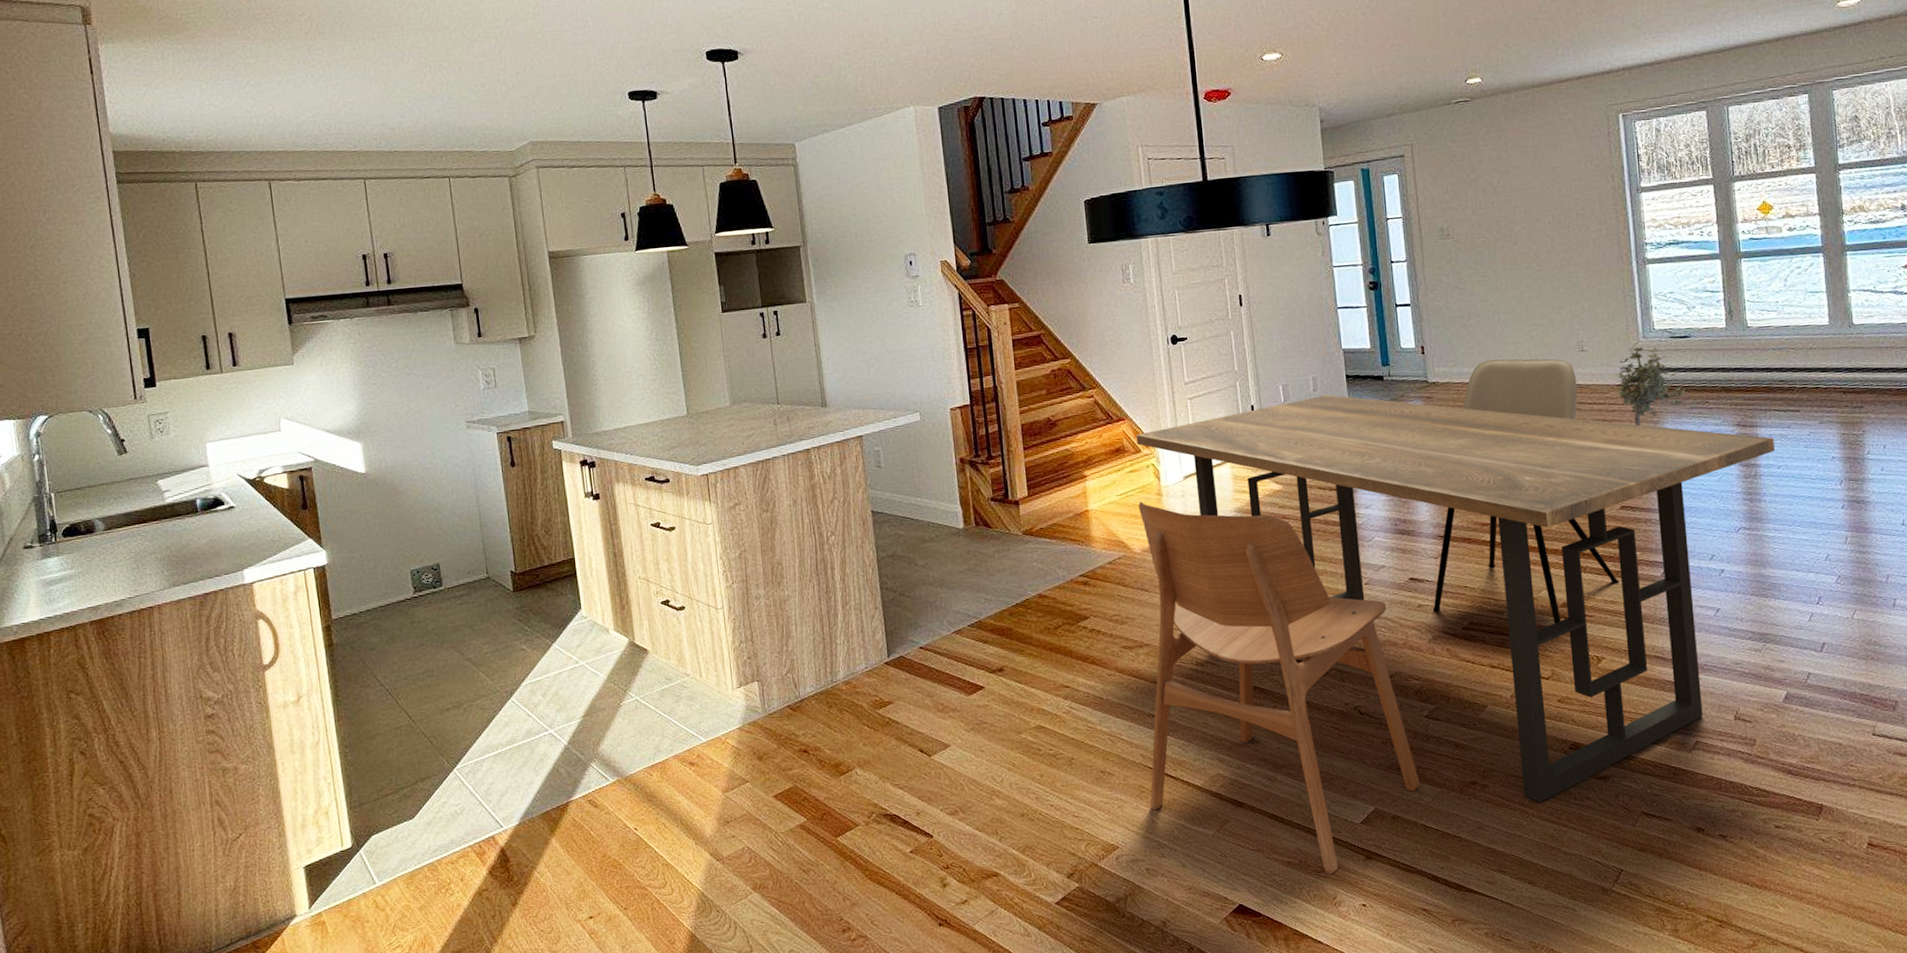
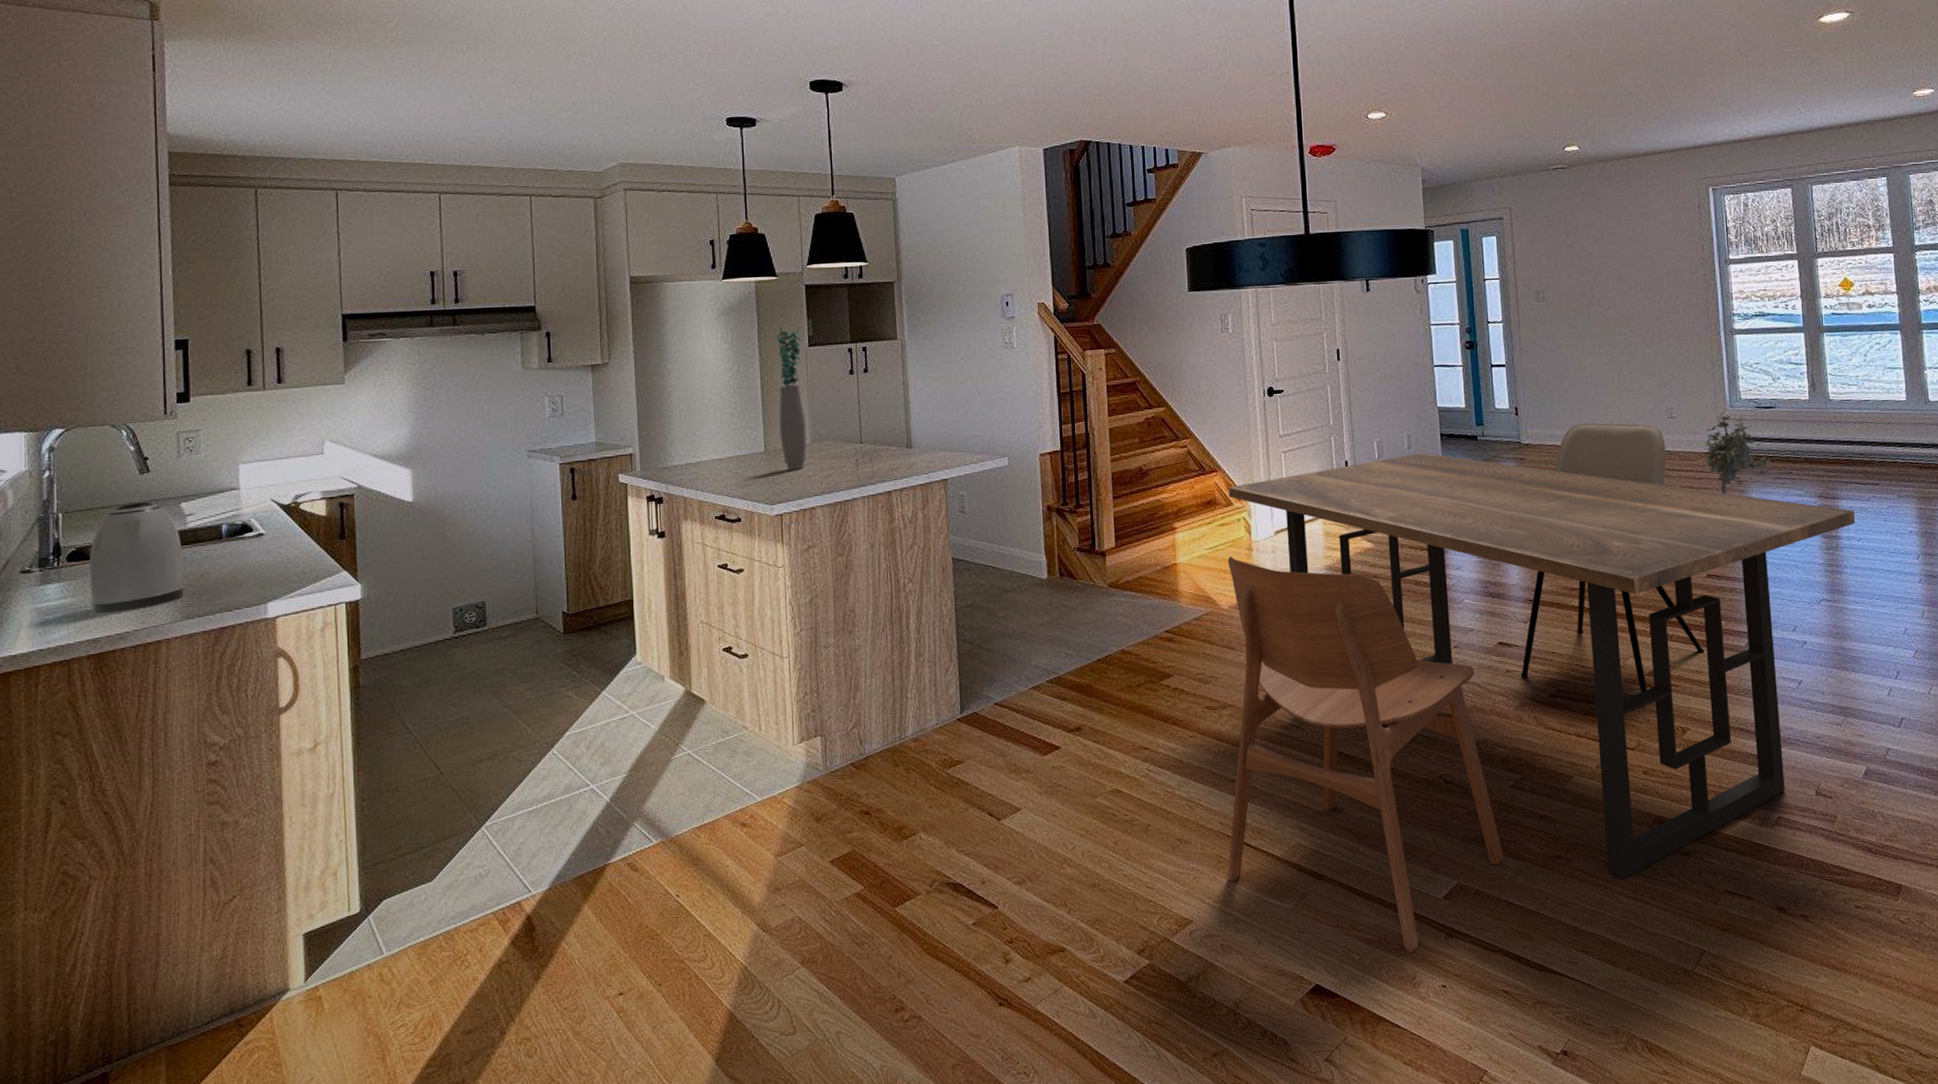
kettle: none [82,480,169,584] -> present [89,502,184,614]
vase: none [691,294,727,432] -> present [776,326,807,470]

